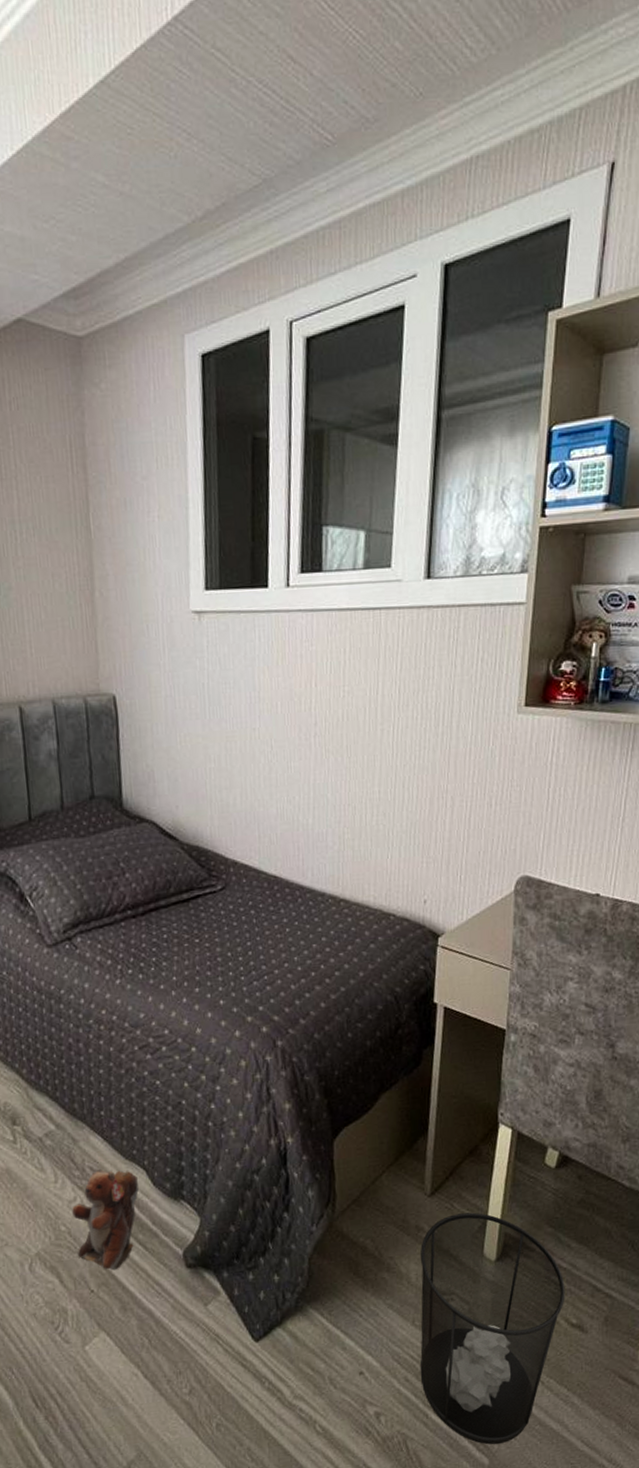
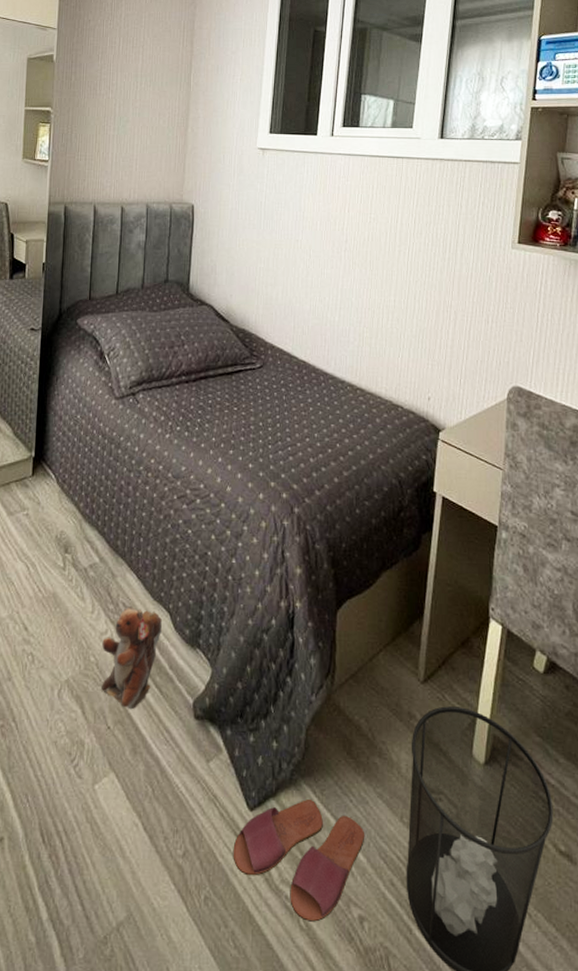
slippers: none [241,1322,376,1427] -> present [233,800,364,922]

